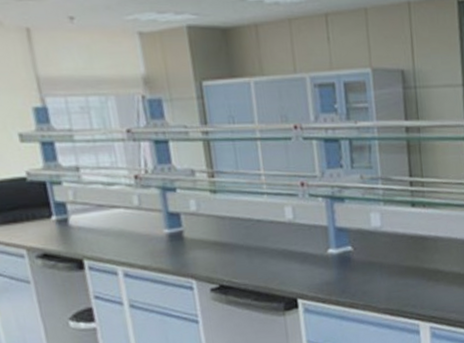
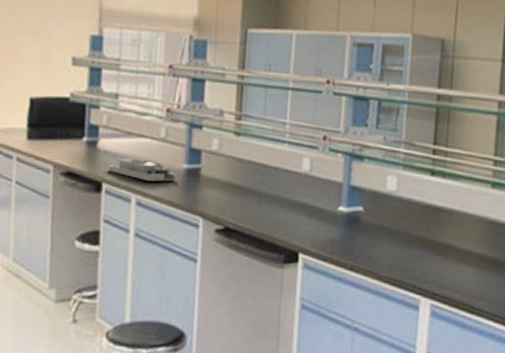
desk organizer: none [85,229,161,252] -> present [108,158,177,182]

